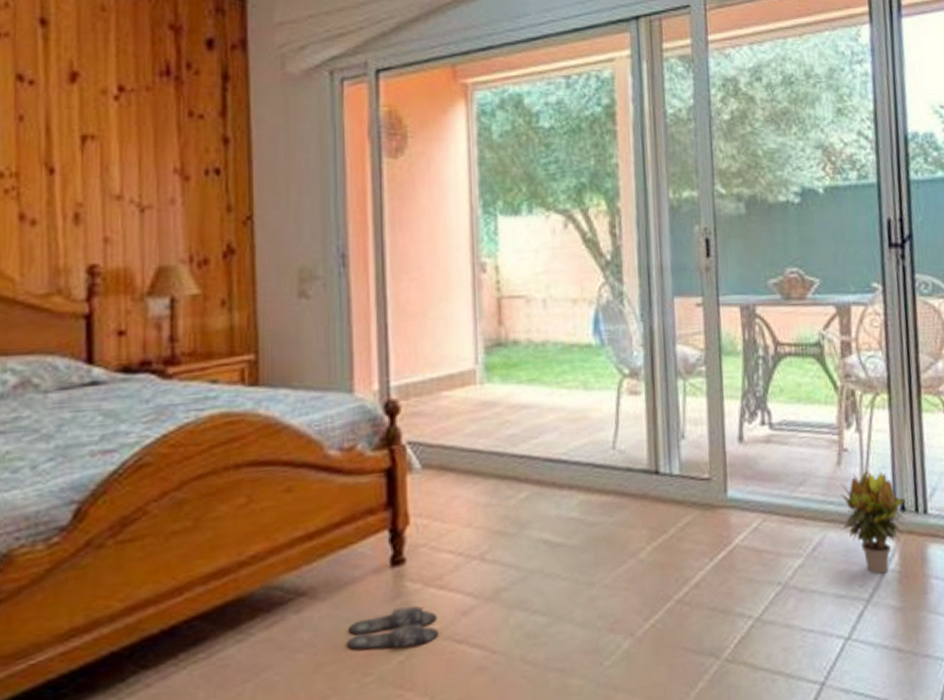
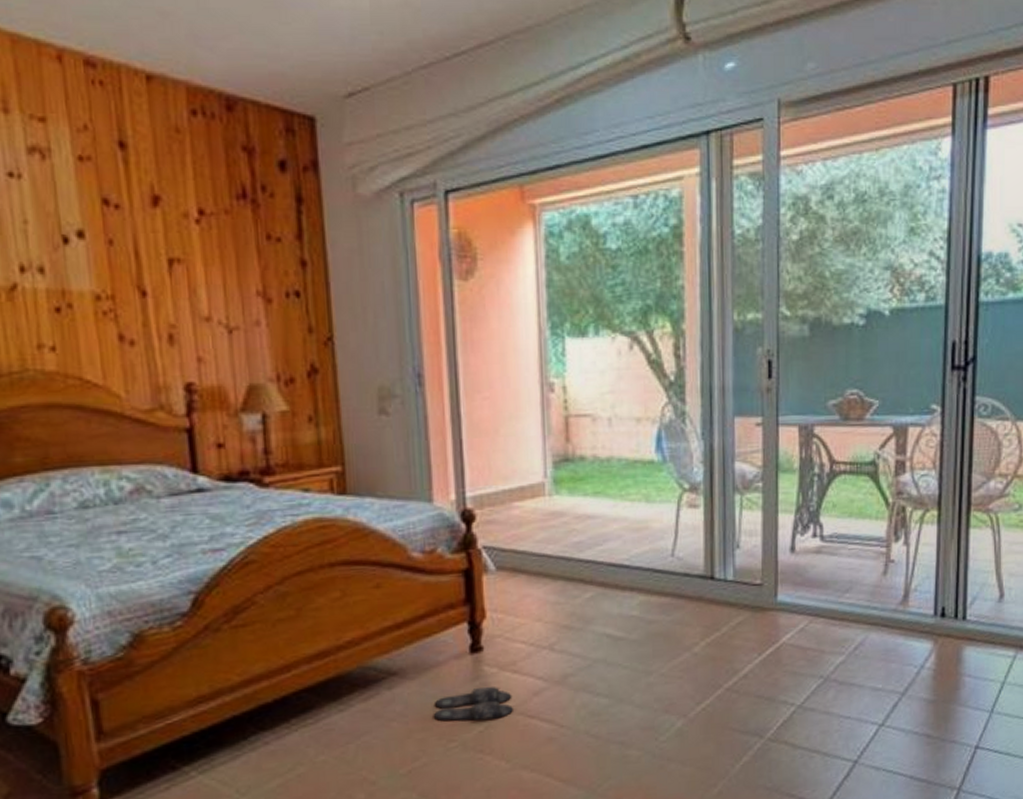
potted plant: present [840,469,906,574] -> none [884,579,946,672]

